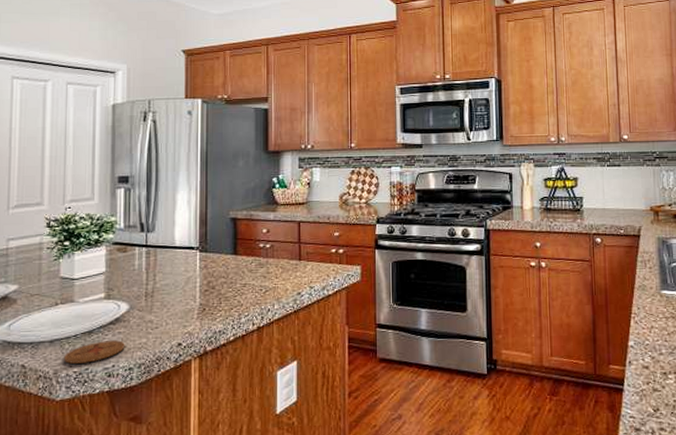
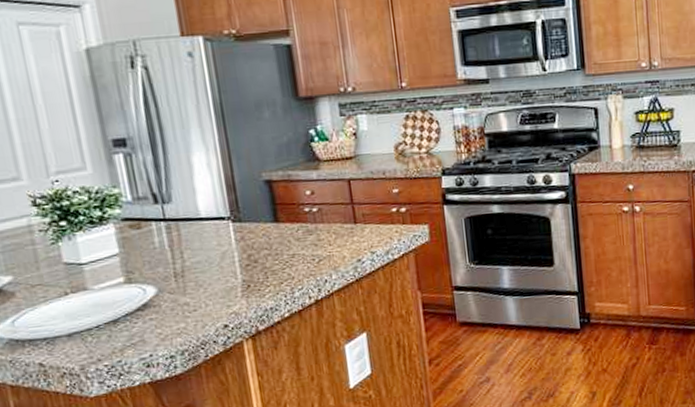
coaster: present [64,340,125,364] -> none [89,327,161,358]

